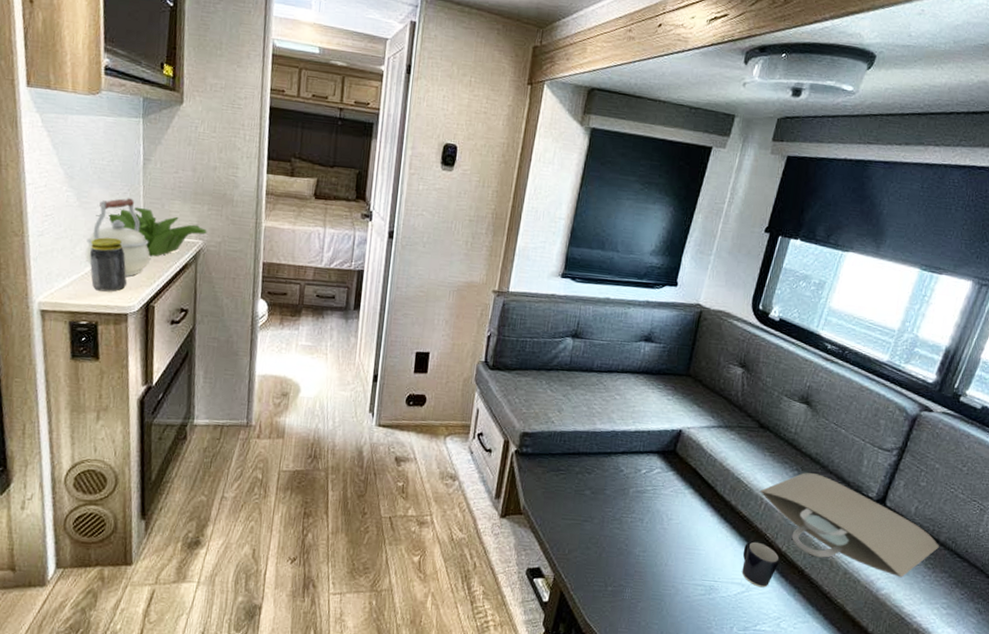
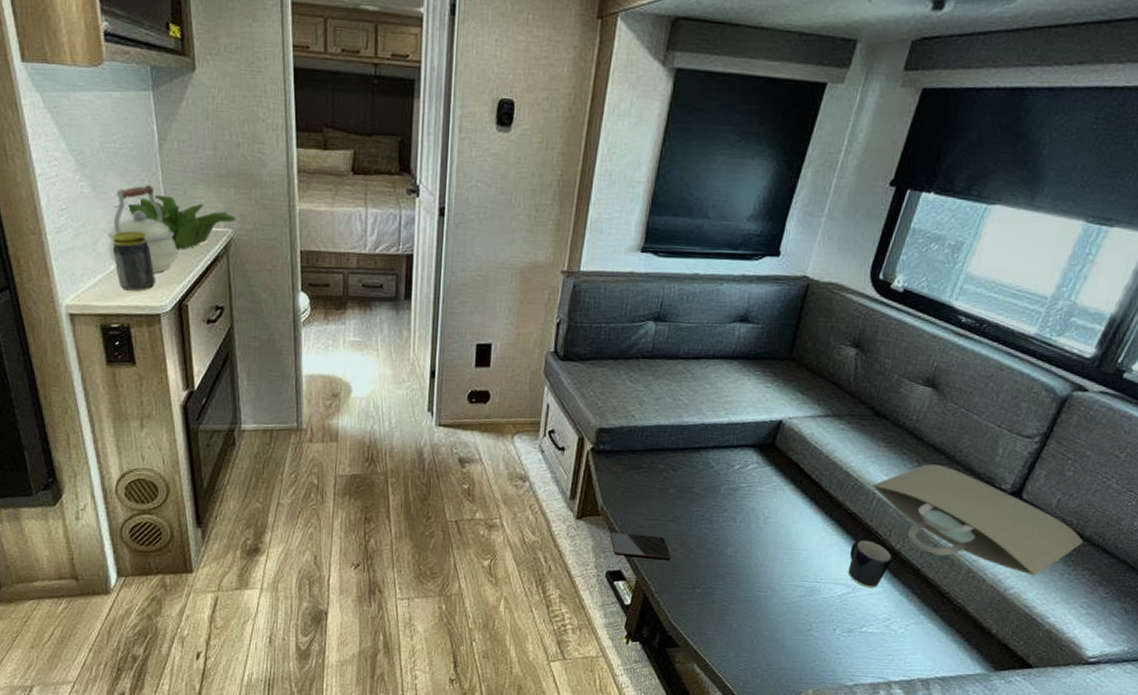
phone: none [530,531,586,558] -> present [609,533,672,560]

